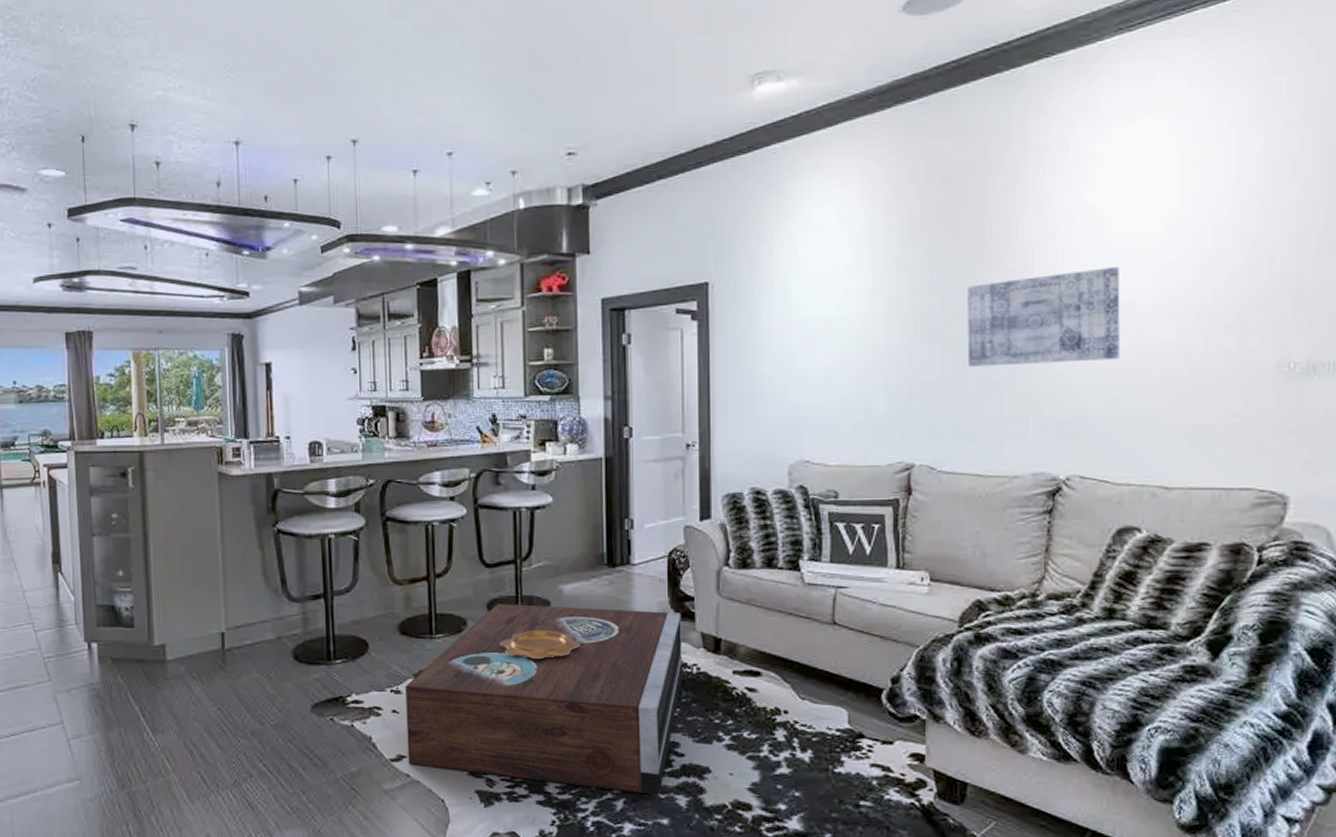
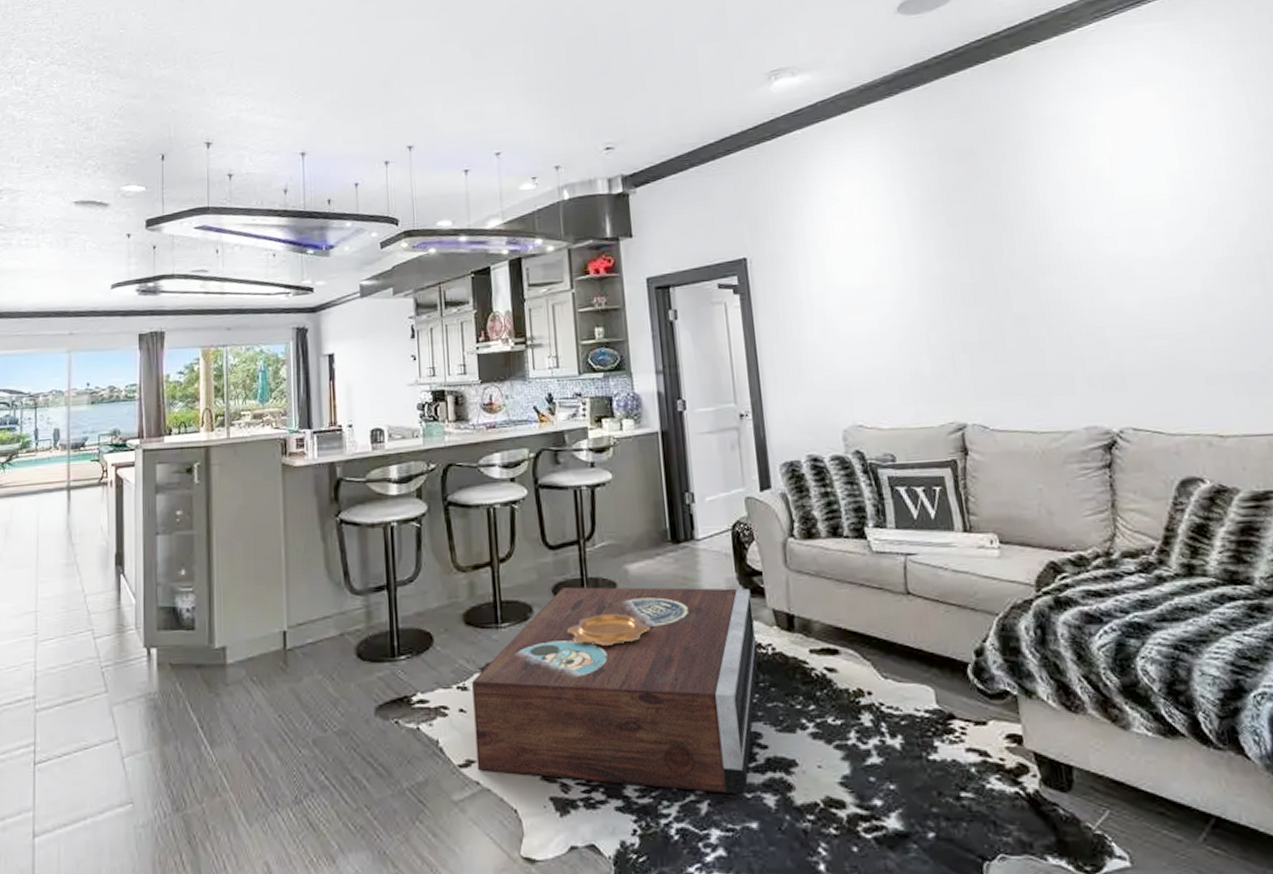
wall art: present [967,267,1120,367] -> none [993,225,1150,326]

